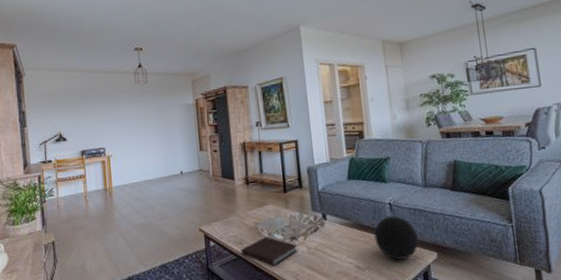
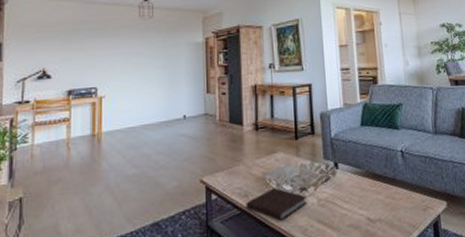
decorative ball: present [374,216,419,260] -> none [385,164,430,211]

